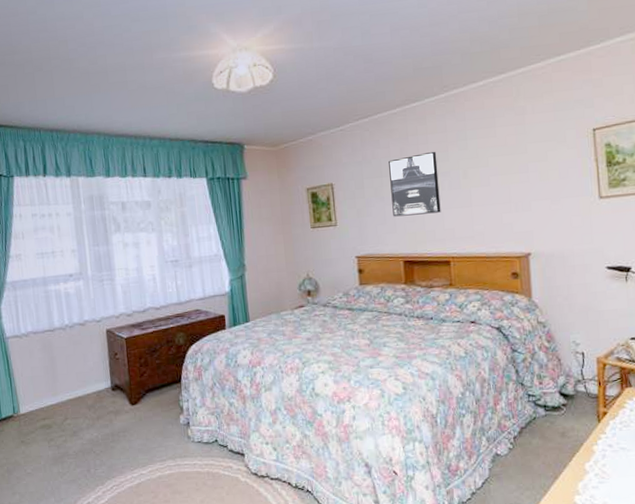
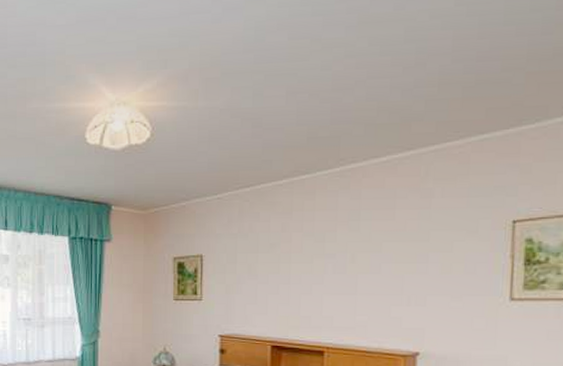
wall art: present [388,151,441,217] -> none [265,230,323,298]

